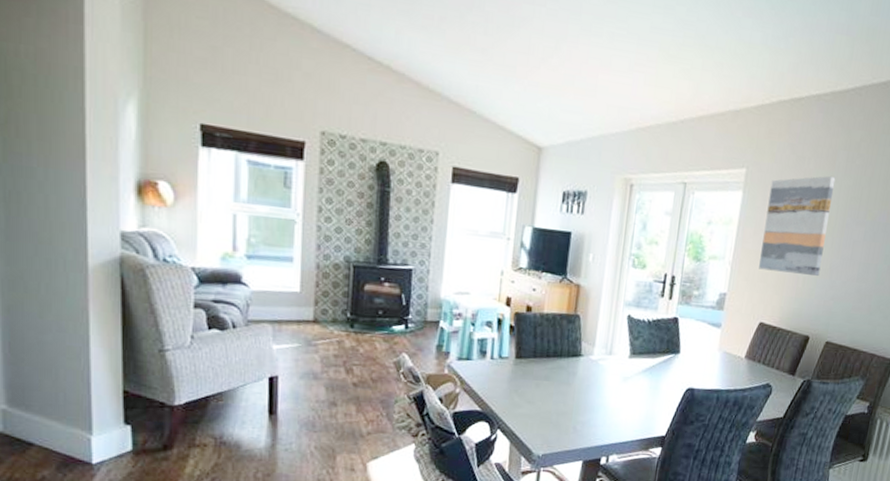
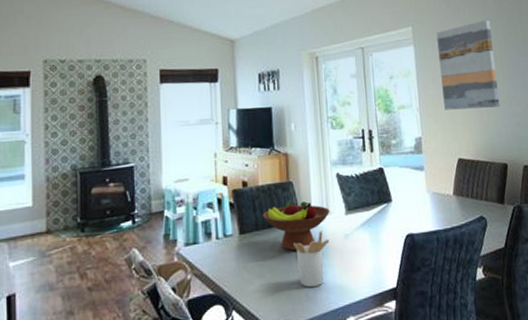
fruit bowl: none [542,335,614,384] -> present [262,201,330,251]
utensil holder: none [570,369,607,421] -> present [294,231,330,287]

